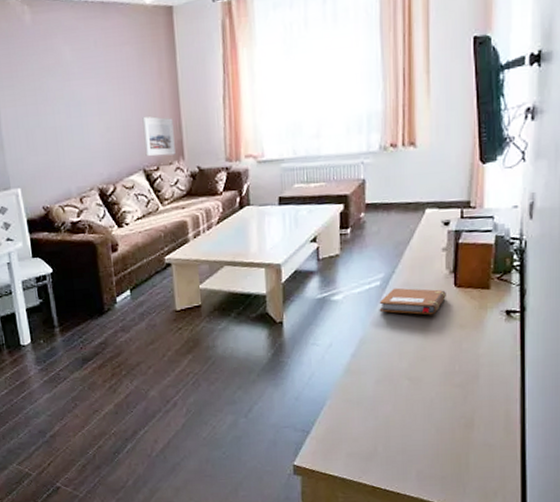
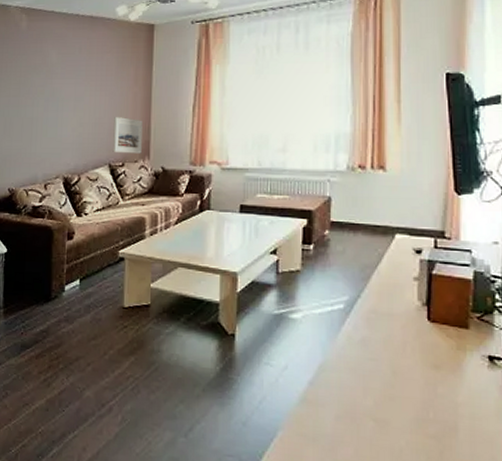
notebook: present [379,287,446,315] -> none [342,313,418,350]

